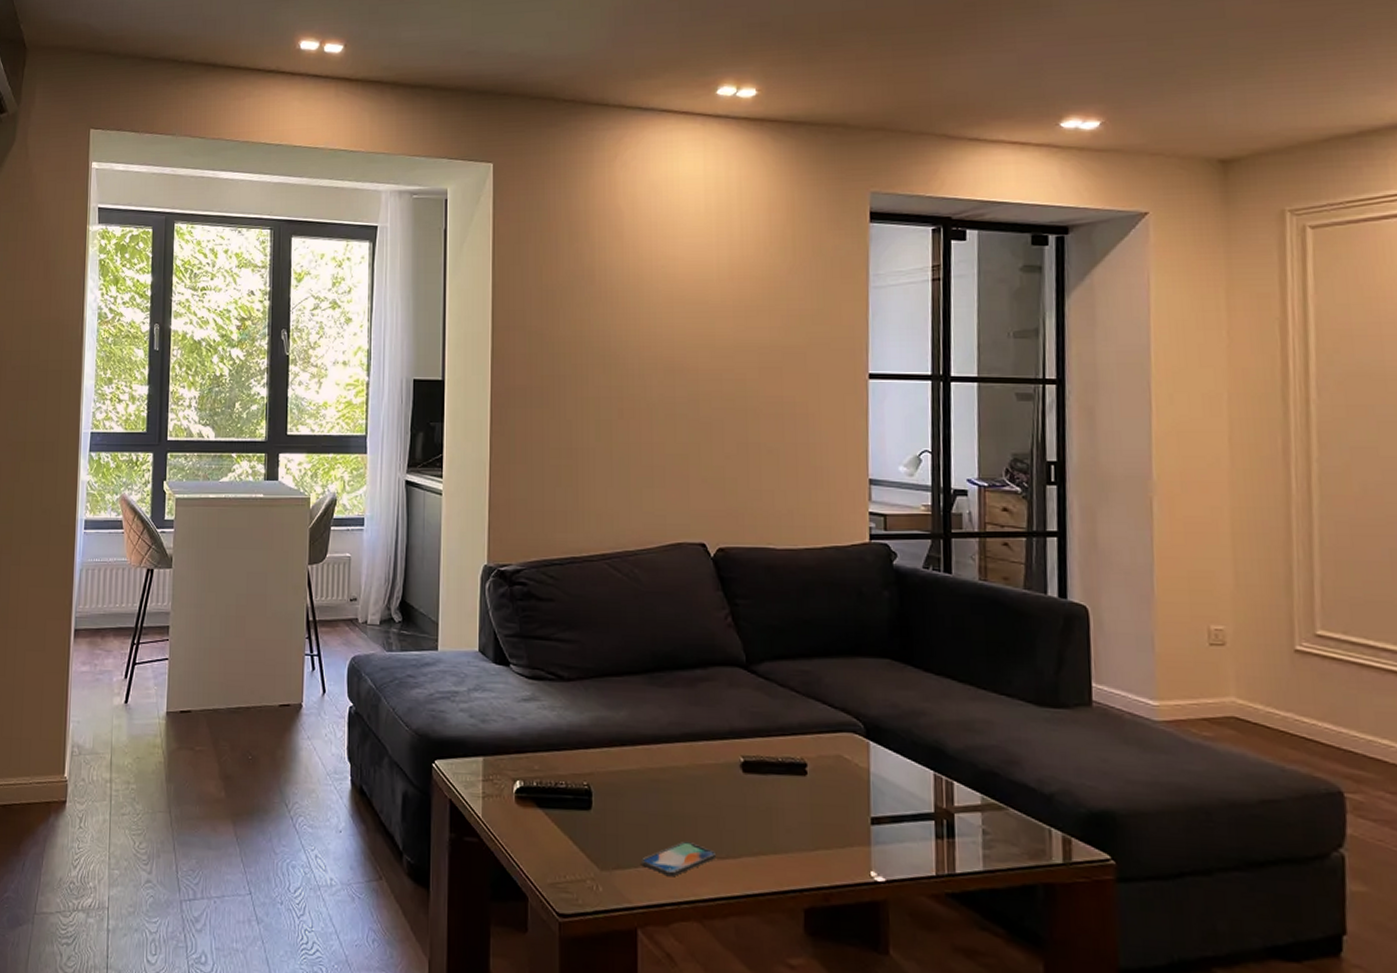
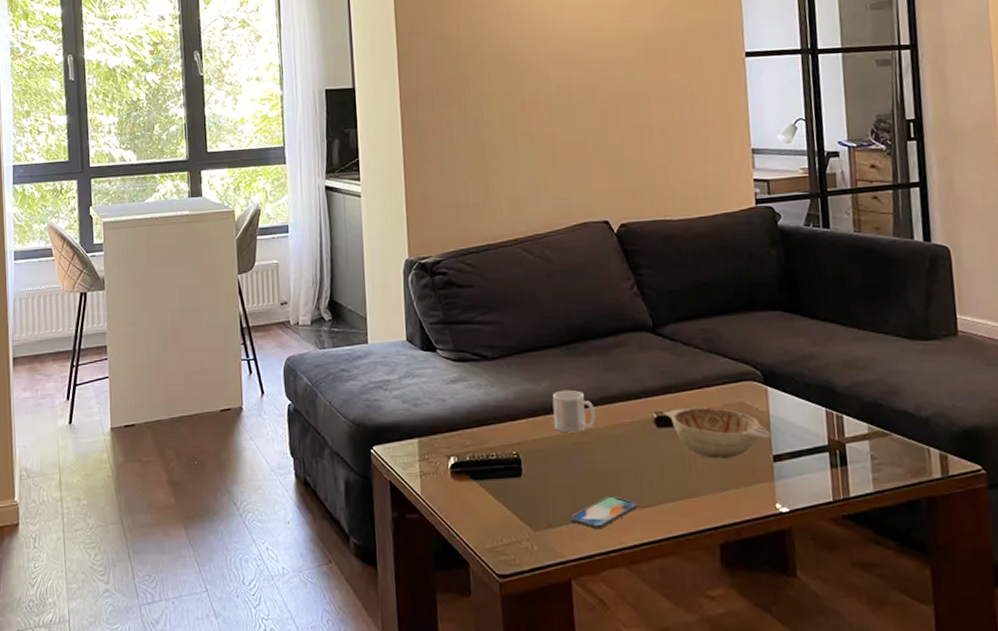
mug: none [630,721,676,769] -> present [552,389,596,433]
decorative bowl: none [752,755,871,815] -> present [663,407,772,459]

